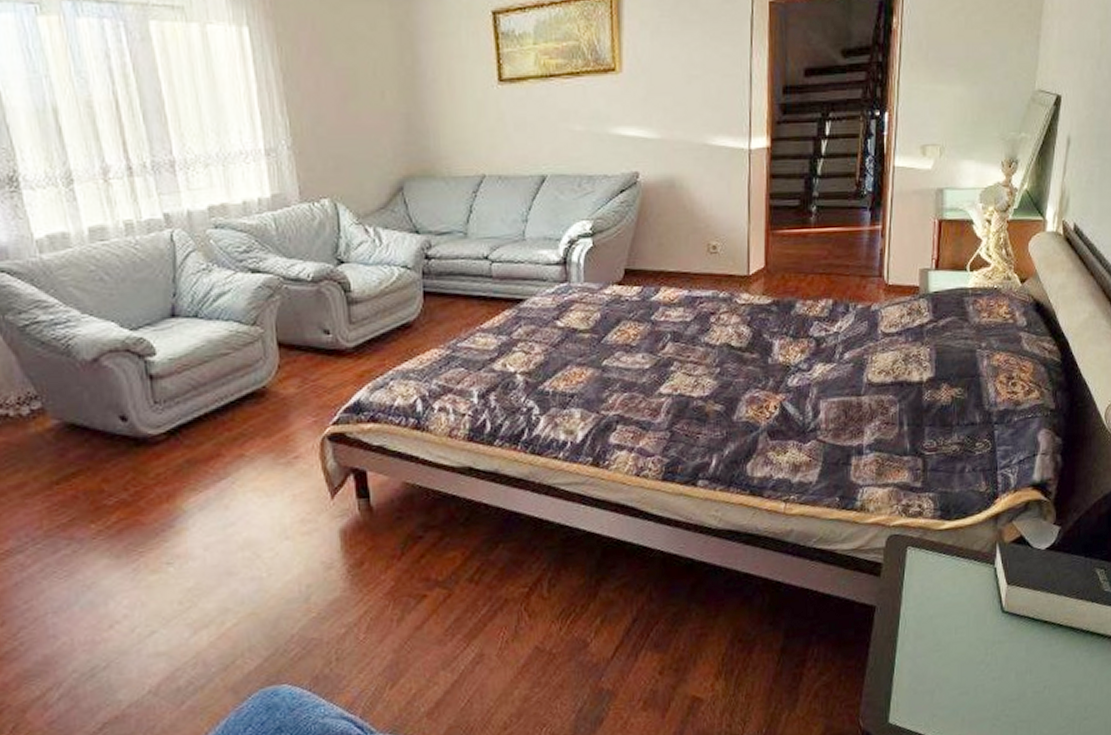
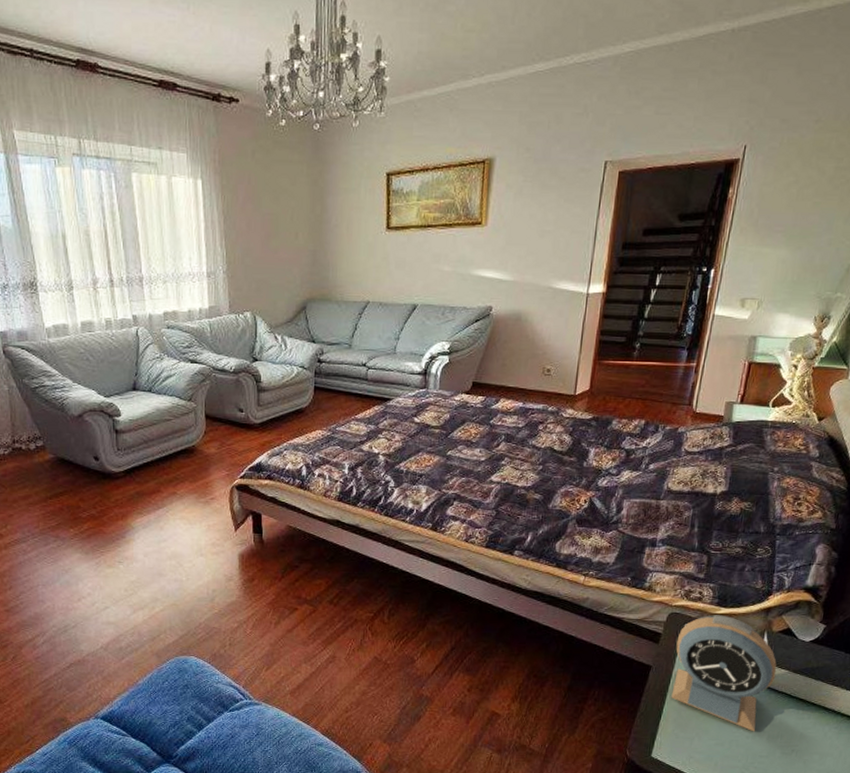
alarm clock: none [900,530,1015,671] -> present [671,615,777,732]

